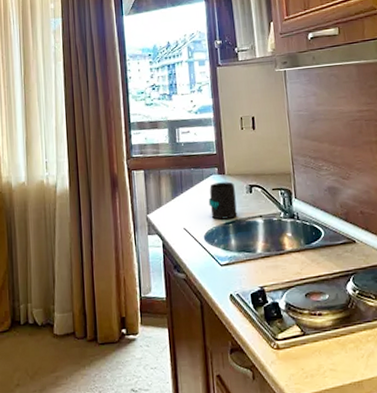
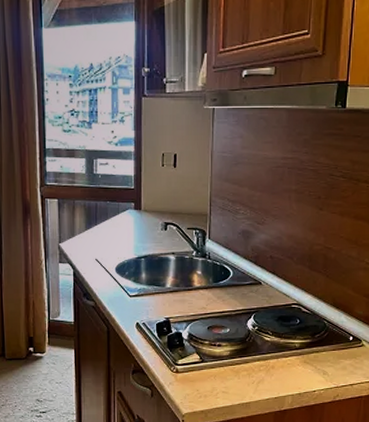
mug: present [208,181,237,220] -> none [122,217,150,254]

